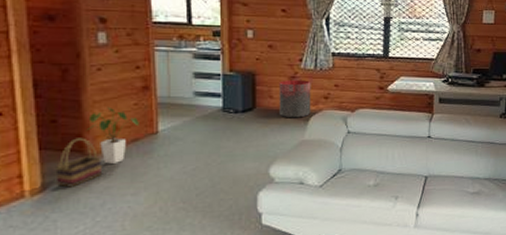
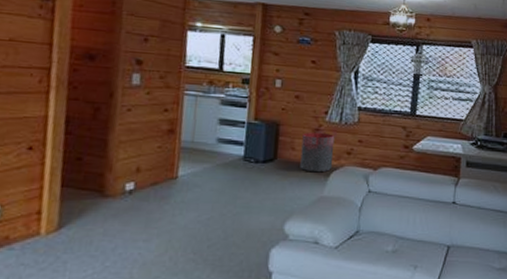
basket: present [55,138,102,188] -> none [73,177,120,228]
house plant: present [86,106,139,164] -> none [108,148,161,206]

